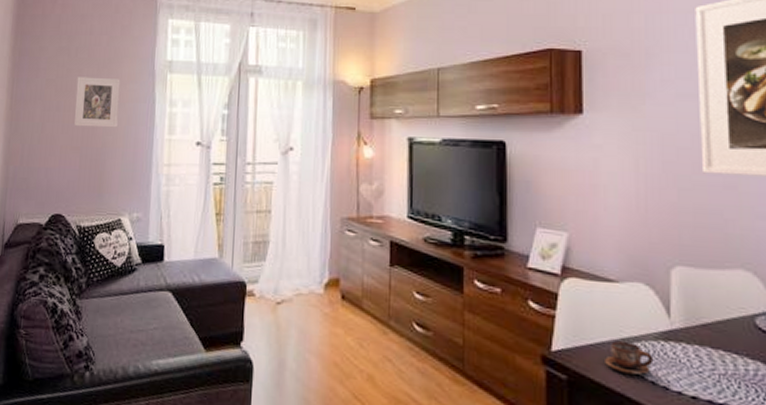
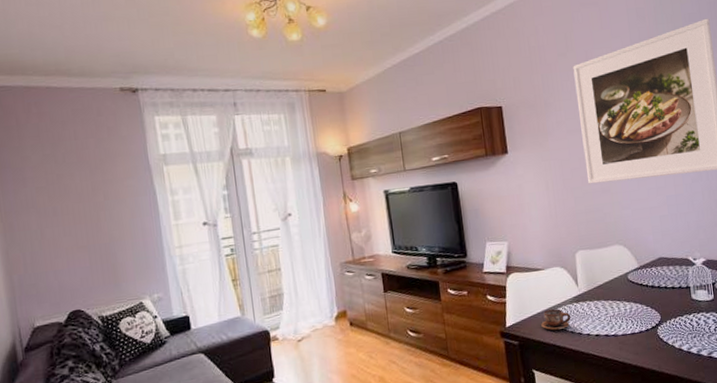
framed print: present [74,76,121,128] -> none [70,177,122,228]

